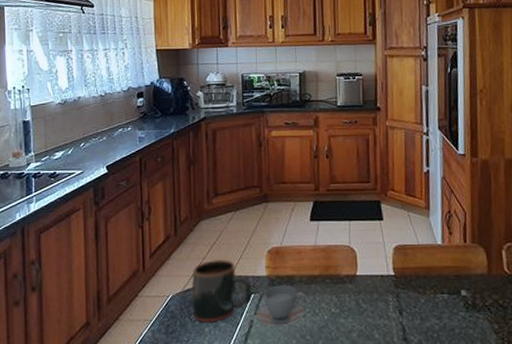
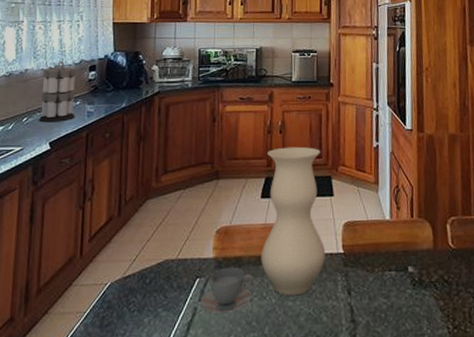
spice rack: none [94,89,128,148] -> present [39,61,76,123]
mug: present [191,259,253,322] -> none [132,241,198,312]
vase: none [312,171,376,314] -> present [261,146,325,297]

